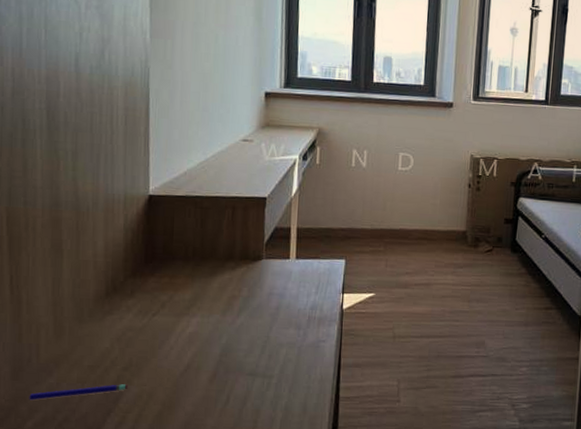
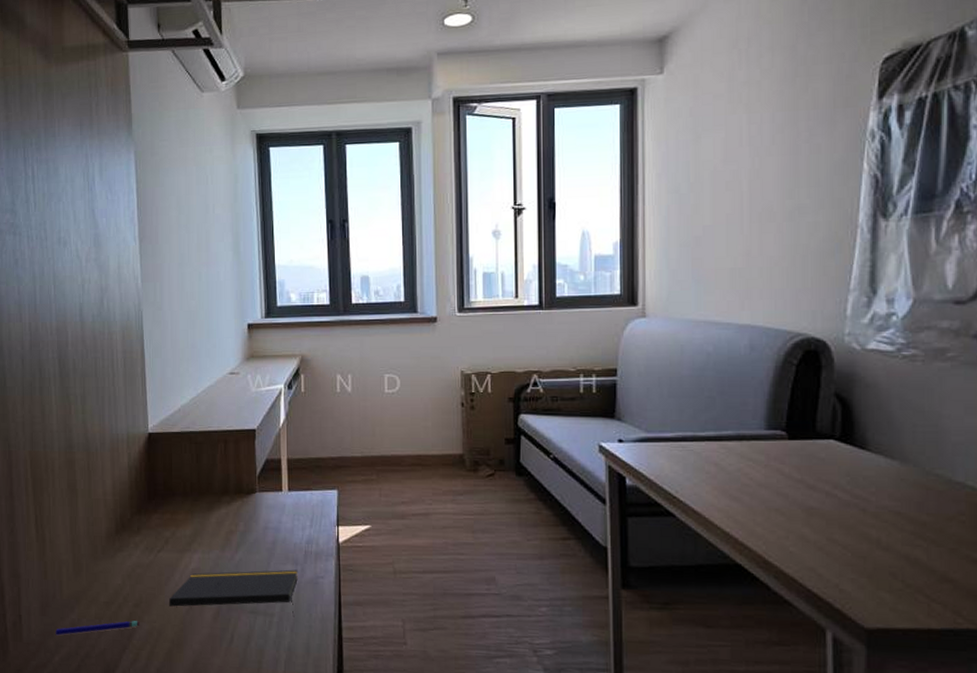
notepad: none [162,334,300,379] -> present [169,569,298,617]

